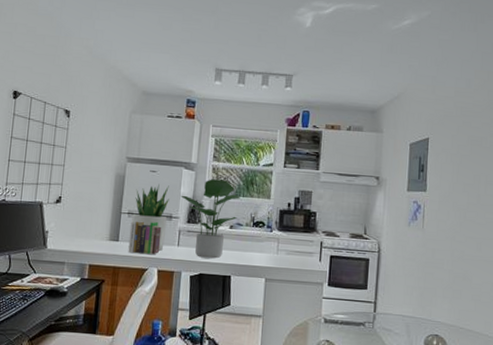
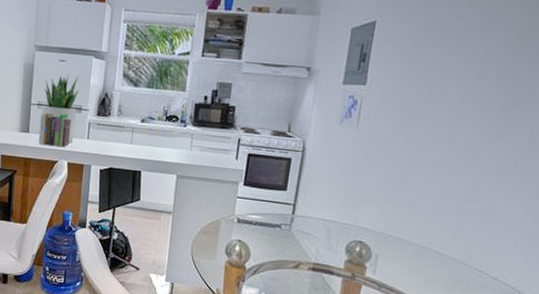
potted plant: present [180,179,240,259] -> none [90,69,153,153]

